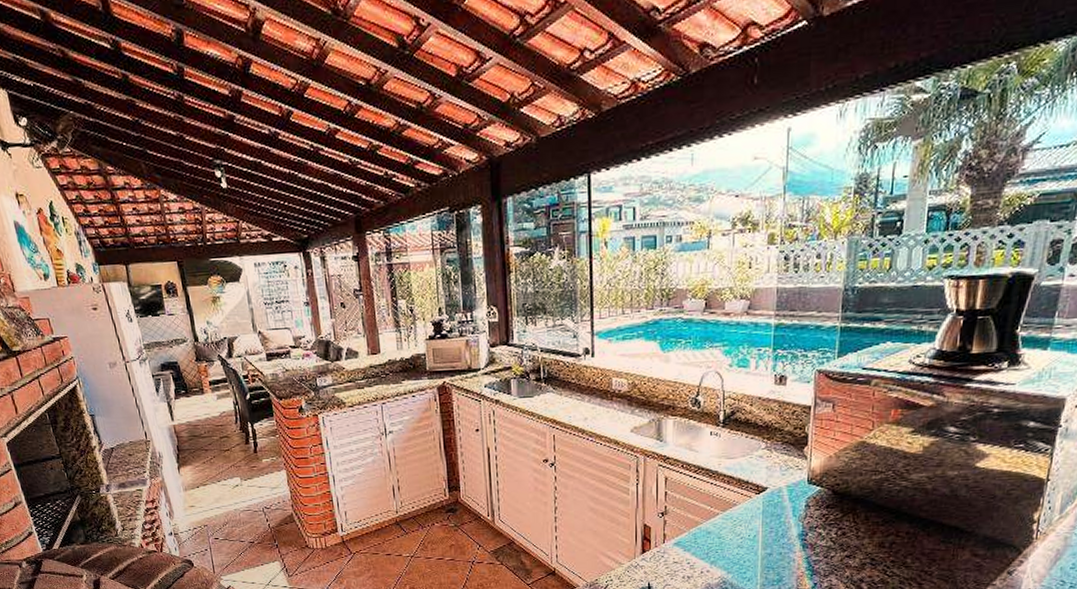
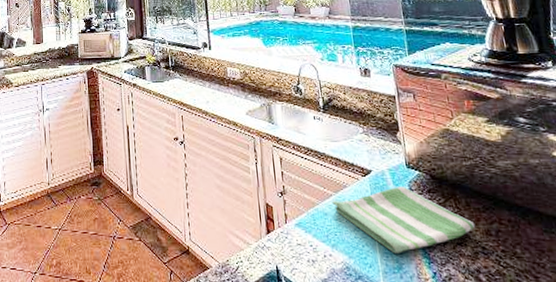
dish towel: none [717,502,870,568] -> present [331,186,476,254]

